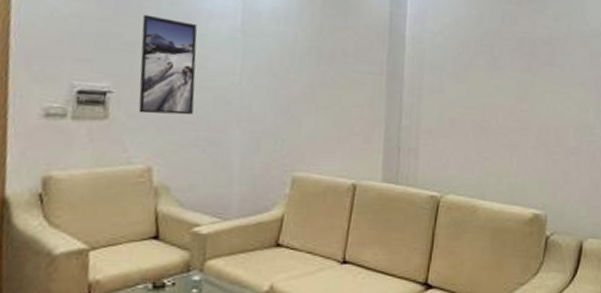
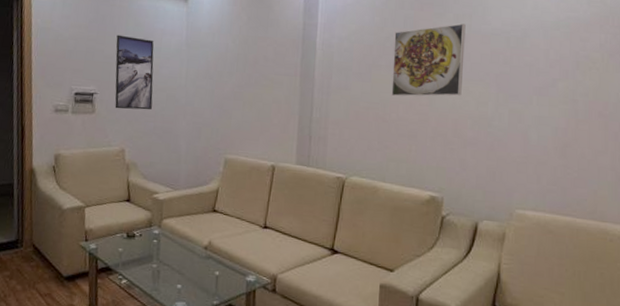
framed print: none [490,22,565,102] -> present [391,23,466,97]

